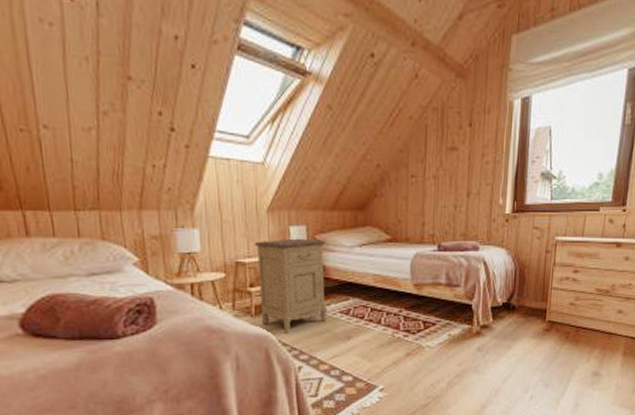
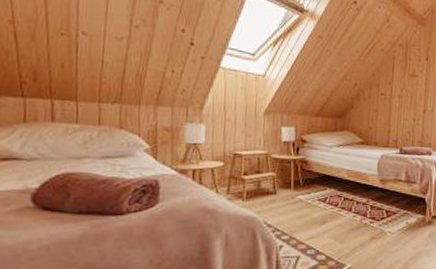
nightstand: present [254,238,328,333] -> none [250,137,310,216]

